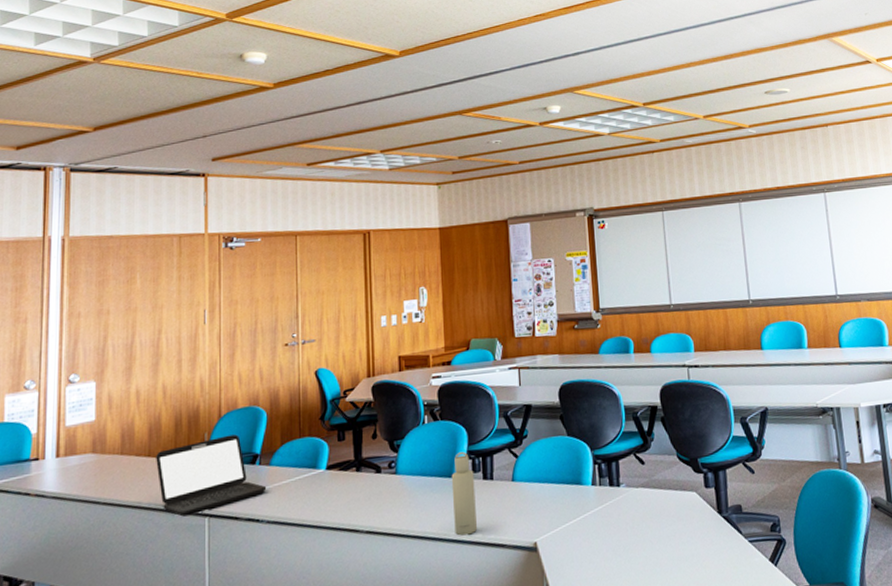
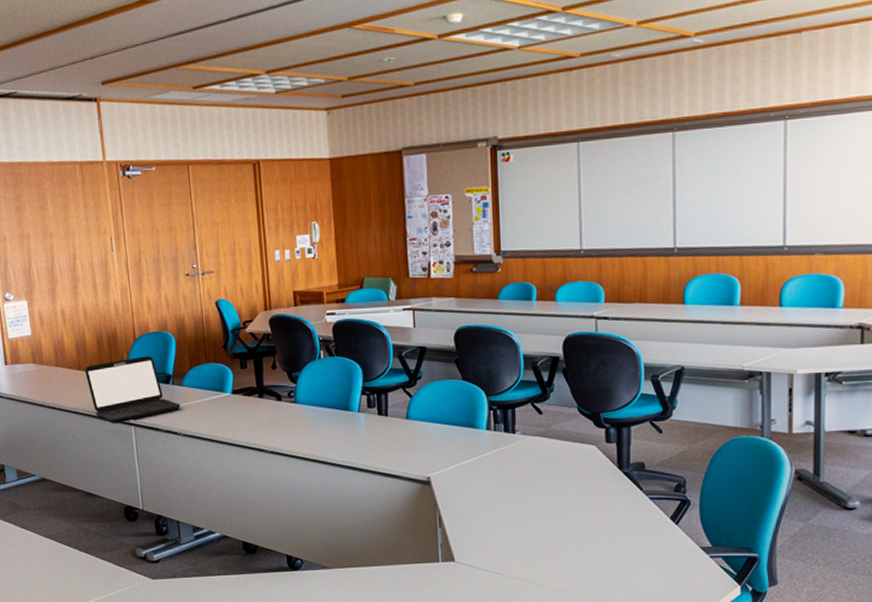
bottle: present [451,451,478,536] -> none [347,387,374,464]

